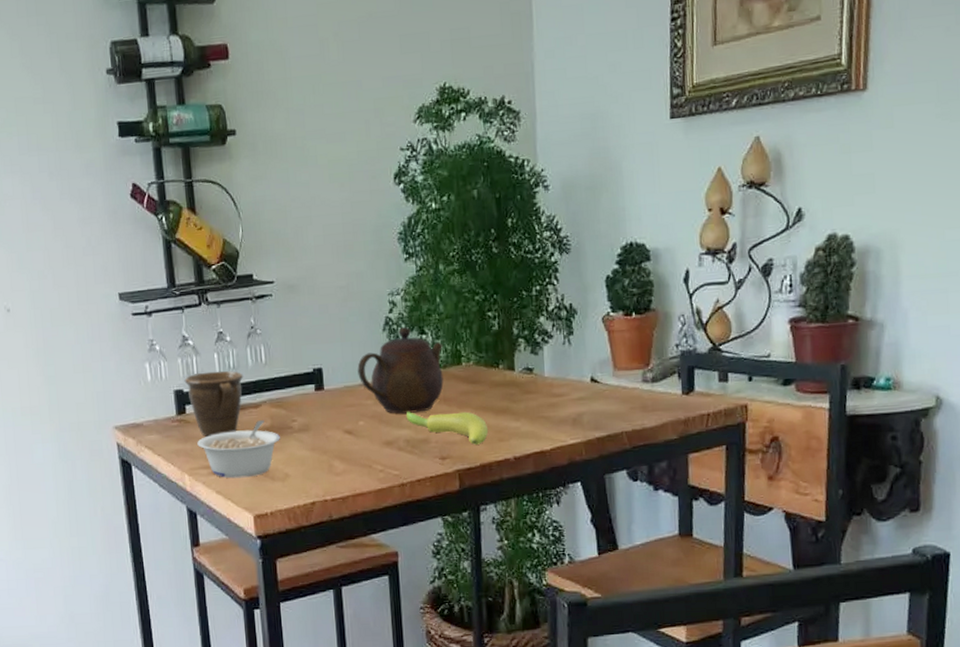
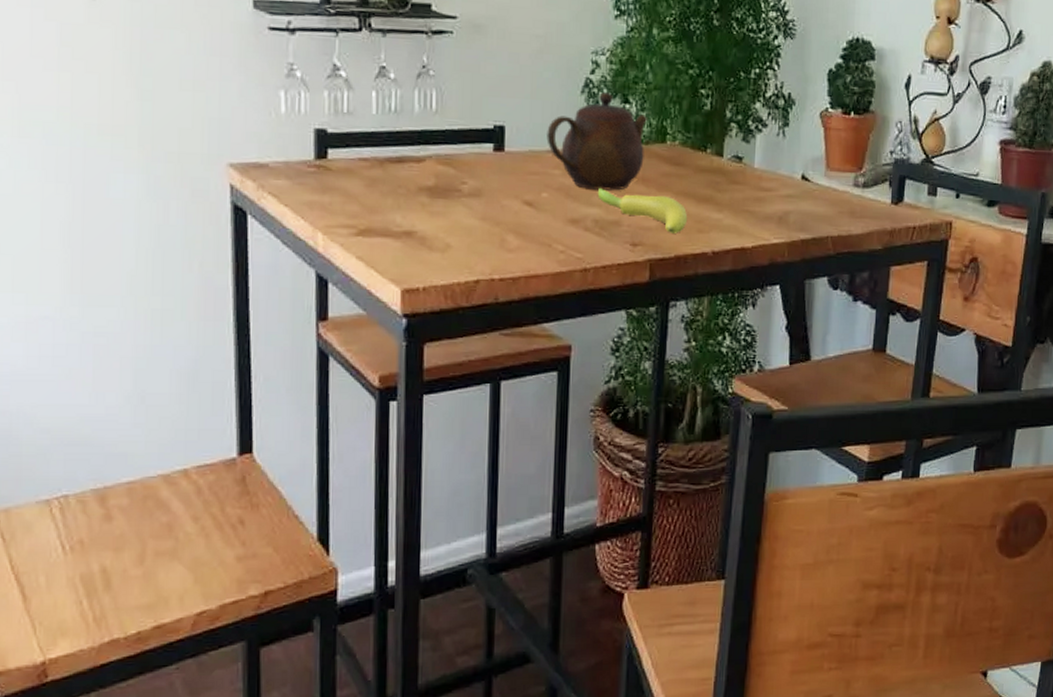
mug: present [184,371,244,437] -> none [329,112,407,190]
legume: present [197,420,280,479] -> none [338,178,445,244]

